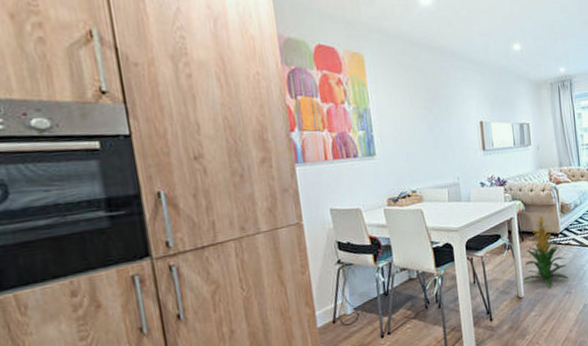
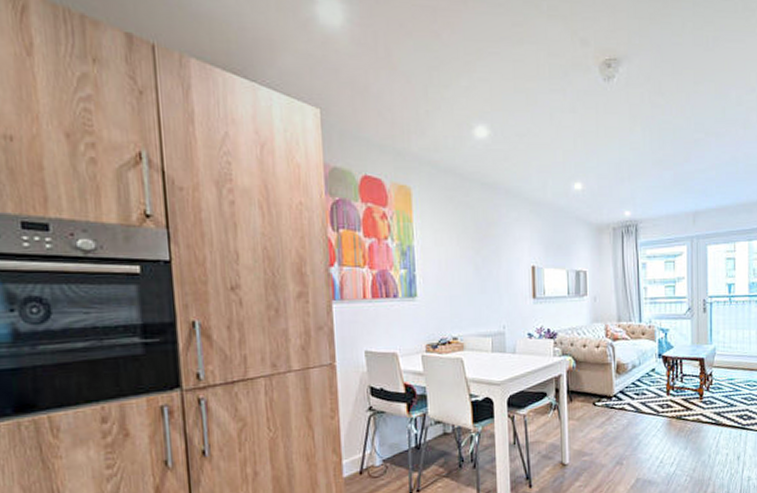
indoor plant: present [522,215,569,287] -> none [568,374,621,456]

